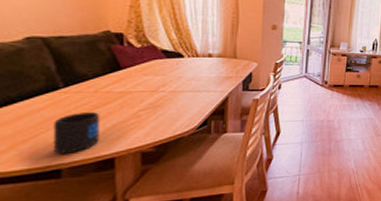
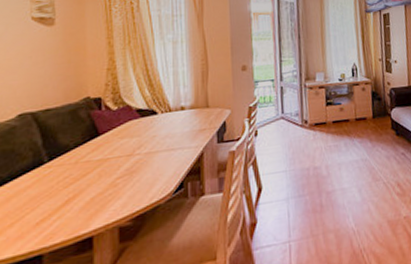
mug: present [52,112,100,154] -> none [36,185,79,237]

